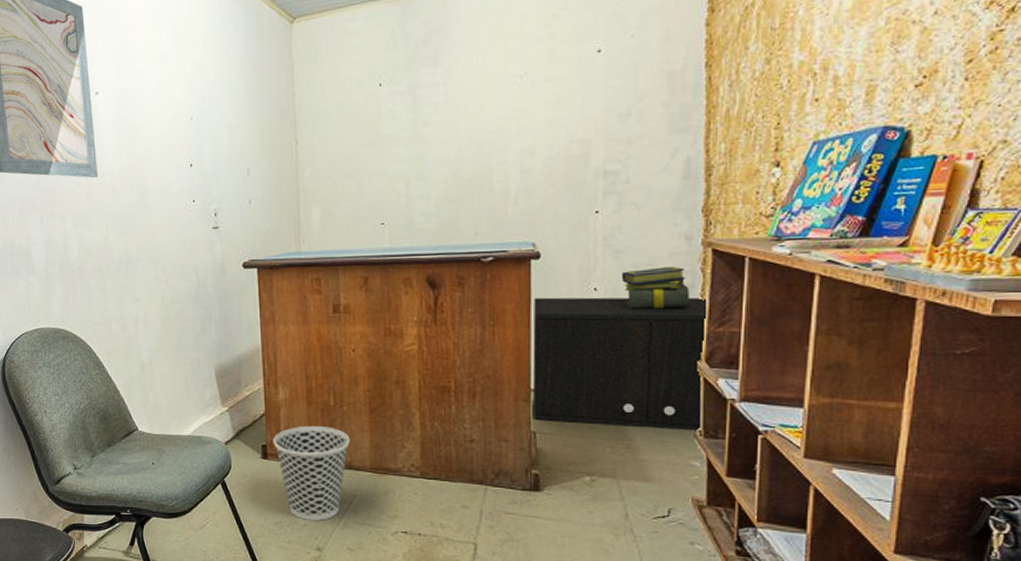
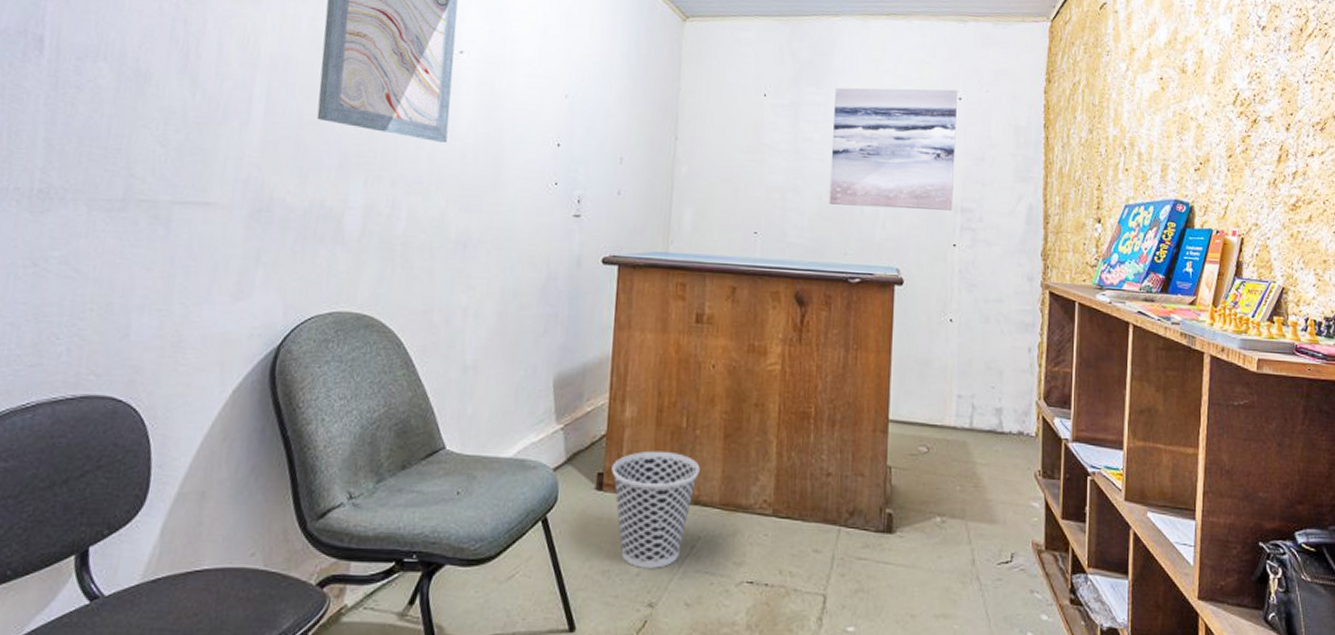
wall art: none [454,42,596,186] -> present [829,87,958,211]
storage cabinet: present [533,297,706,431] -> none [890,324,1044,470]
stack of books: present [621,266,689,310] -> none [974,304,1031,346]

